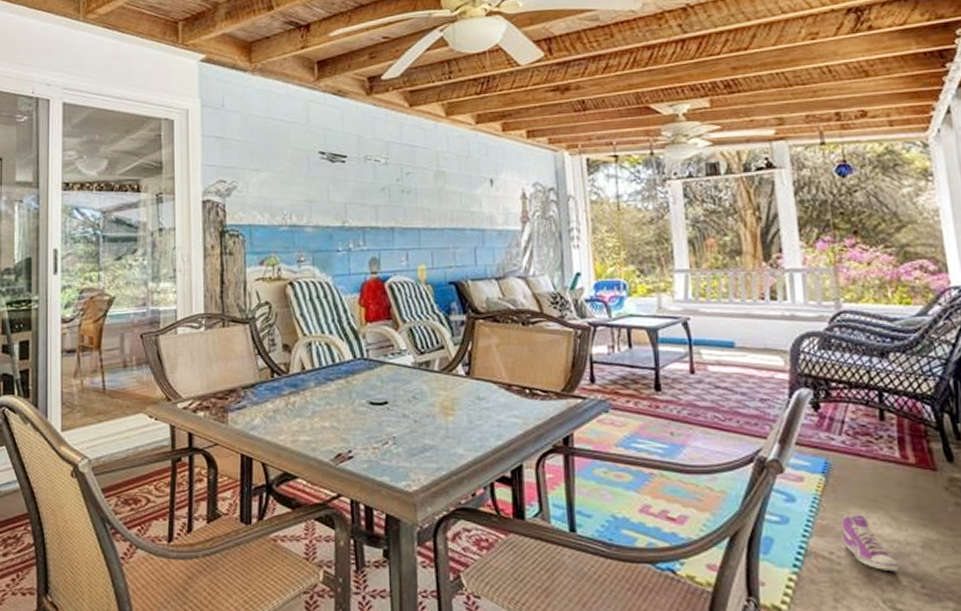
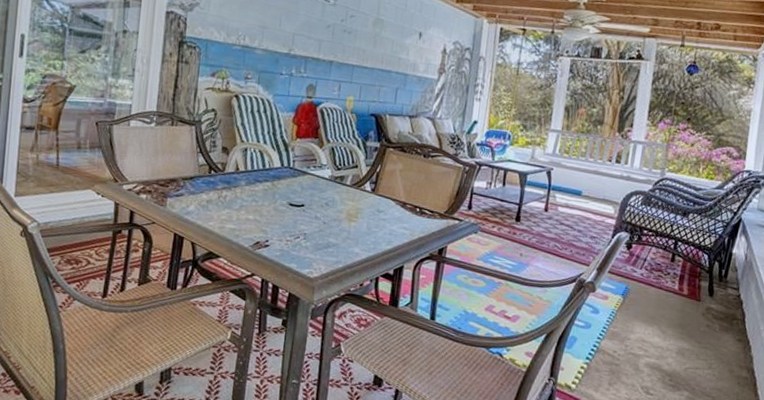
sneaker: present [841,515,898,571] -> none [624,326,658,368]

